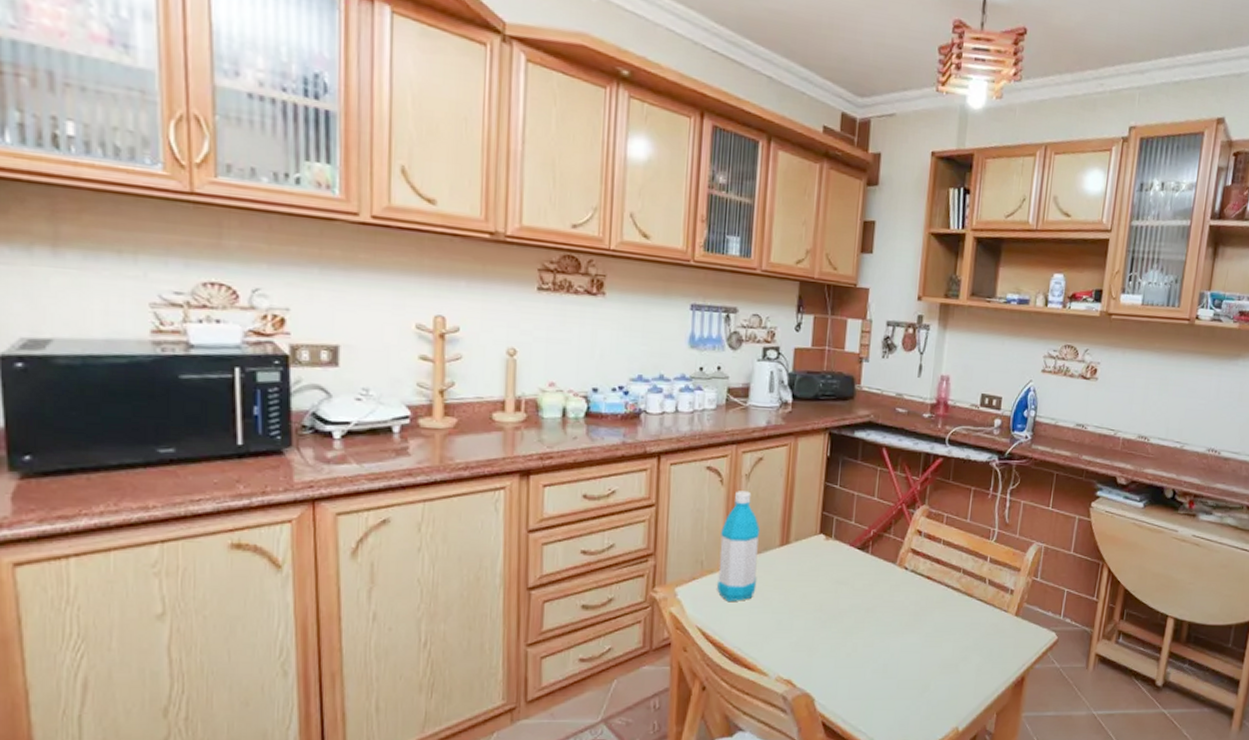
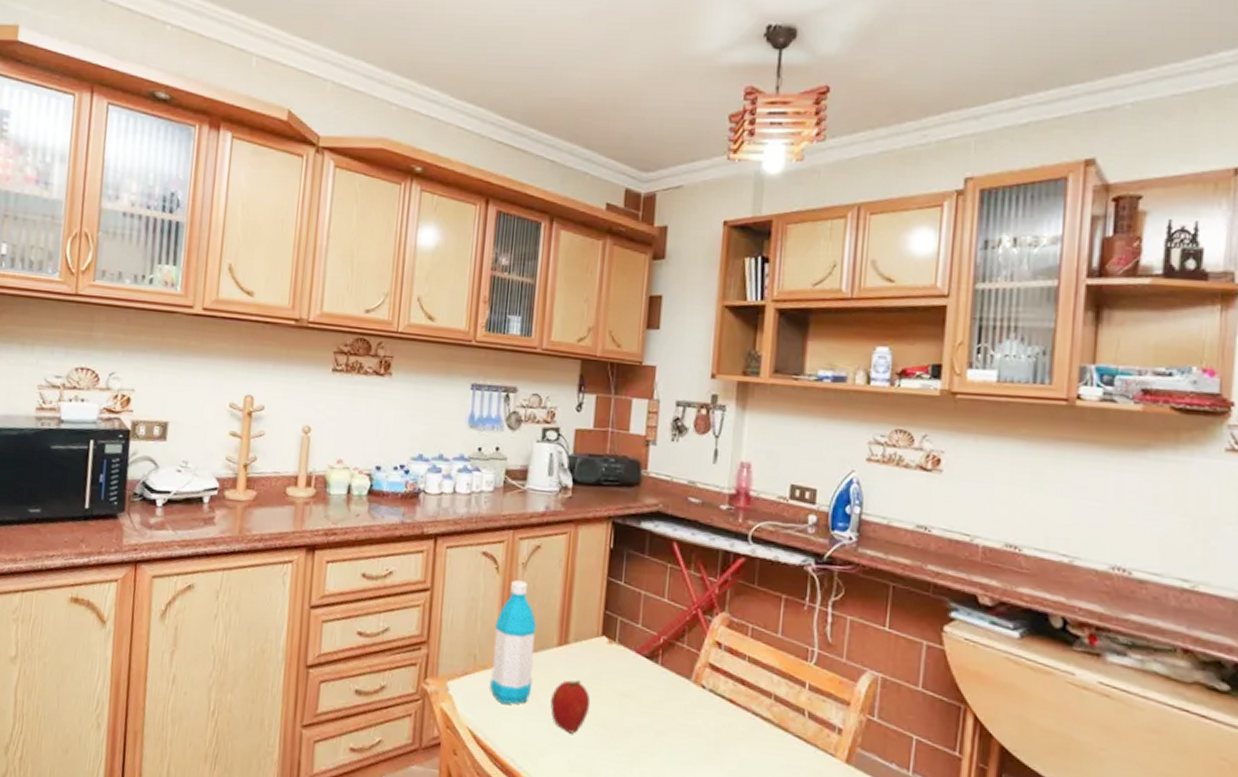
fruit: none [774,574,810,620] -> present [550,680,591,734]

